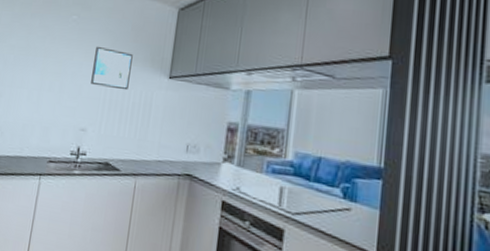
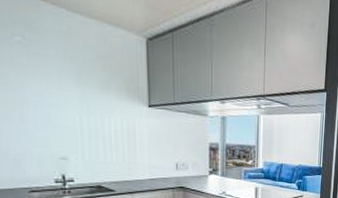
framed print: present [91,46,133,91] -> none [57,73,107,119]

